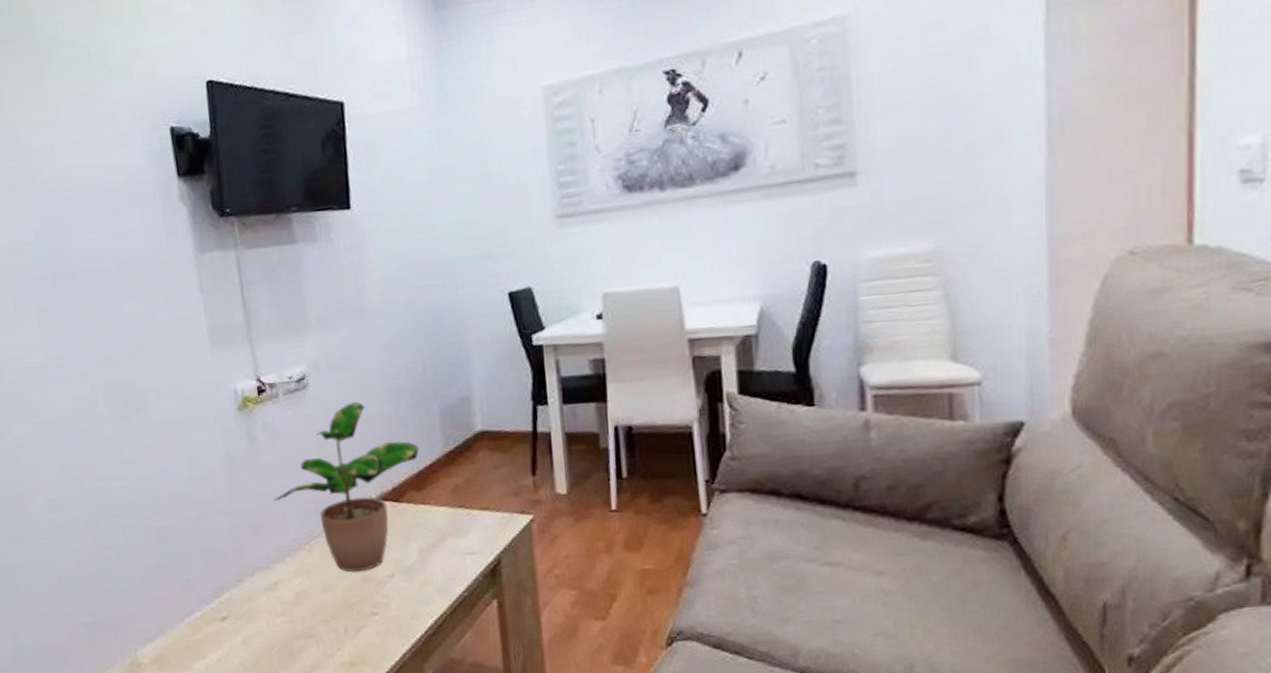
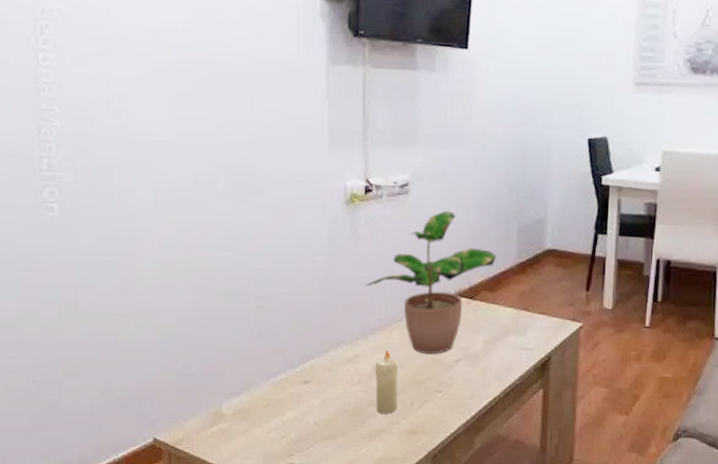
candle: none [297,573,329,646] -> present [375,350,398,414]

